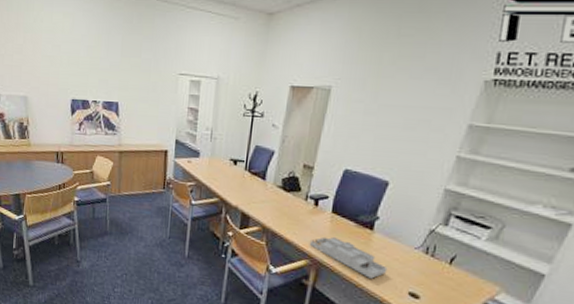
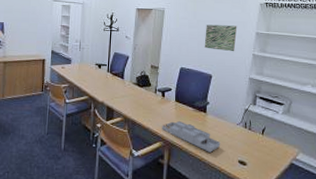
wall art: none [383,111,440,152] -> present [204,24,237,52]

